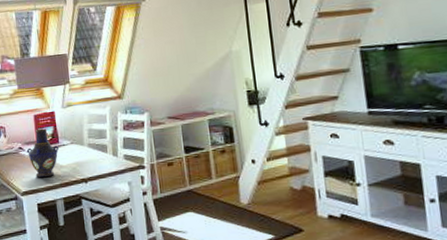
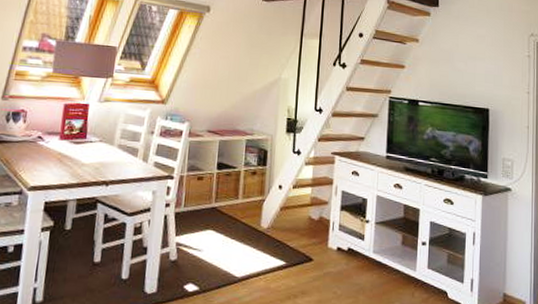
vase: present [26,128,59,177] -> none [46,119,84,173]

